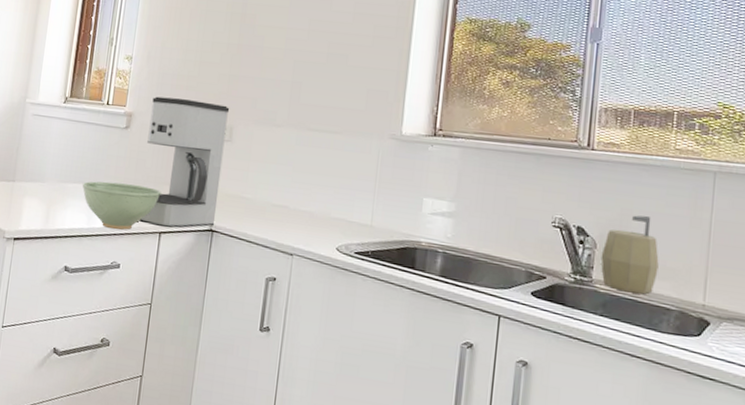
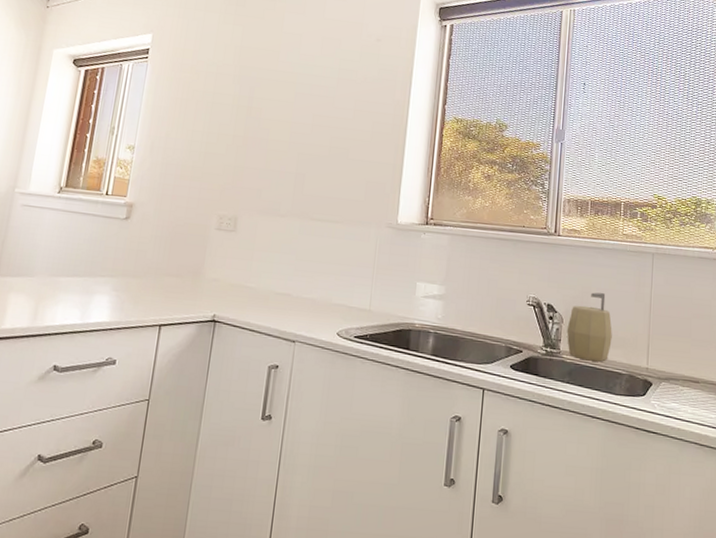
bowl: present [82,181,162,231] -> none [76,274,163,325]
coffee maker: present [139,96,230,229] -> none [138,186,235,321]

